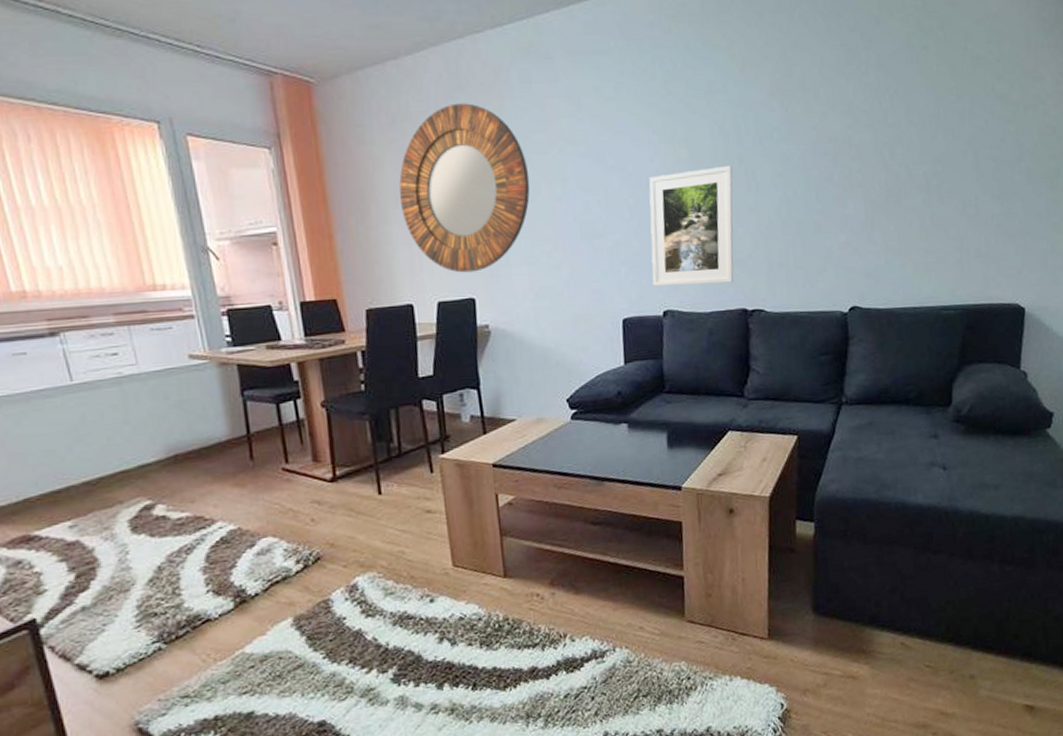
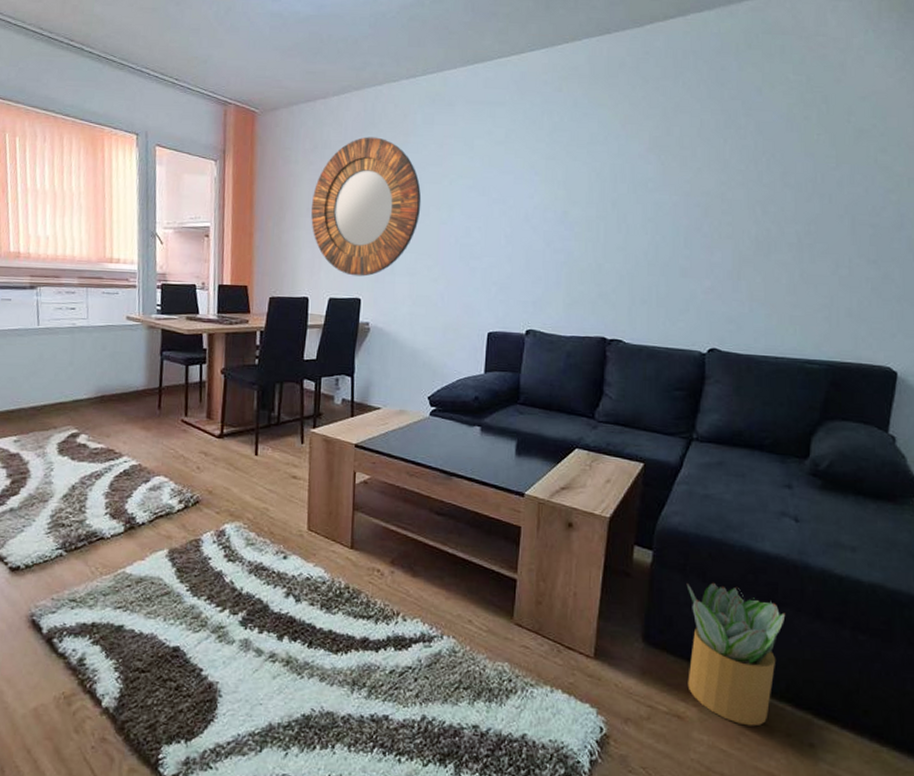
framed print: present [649,165,734,286] -> none [519,207,605,312]
potted plant: none [849,542,941,672] -> present [686,582,786,727]

